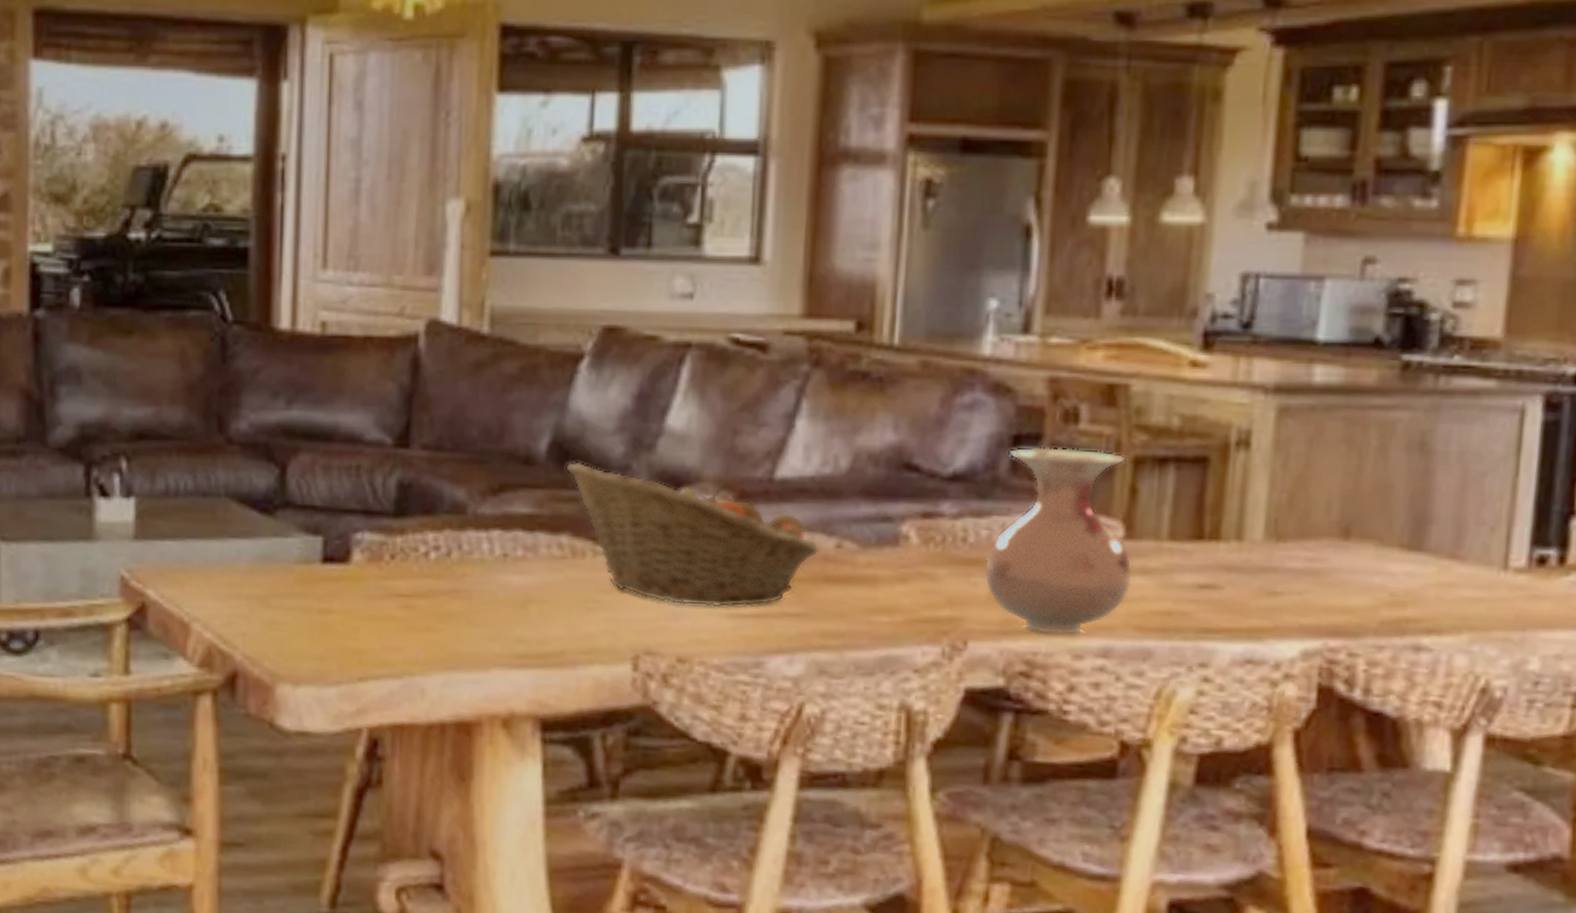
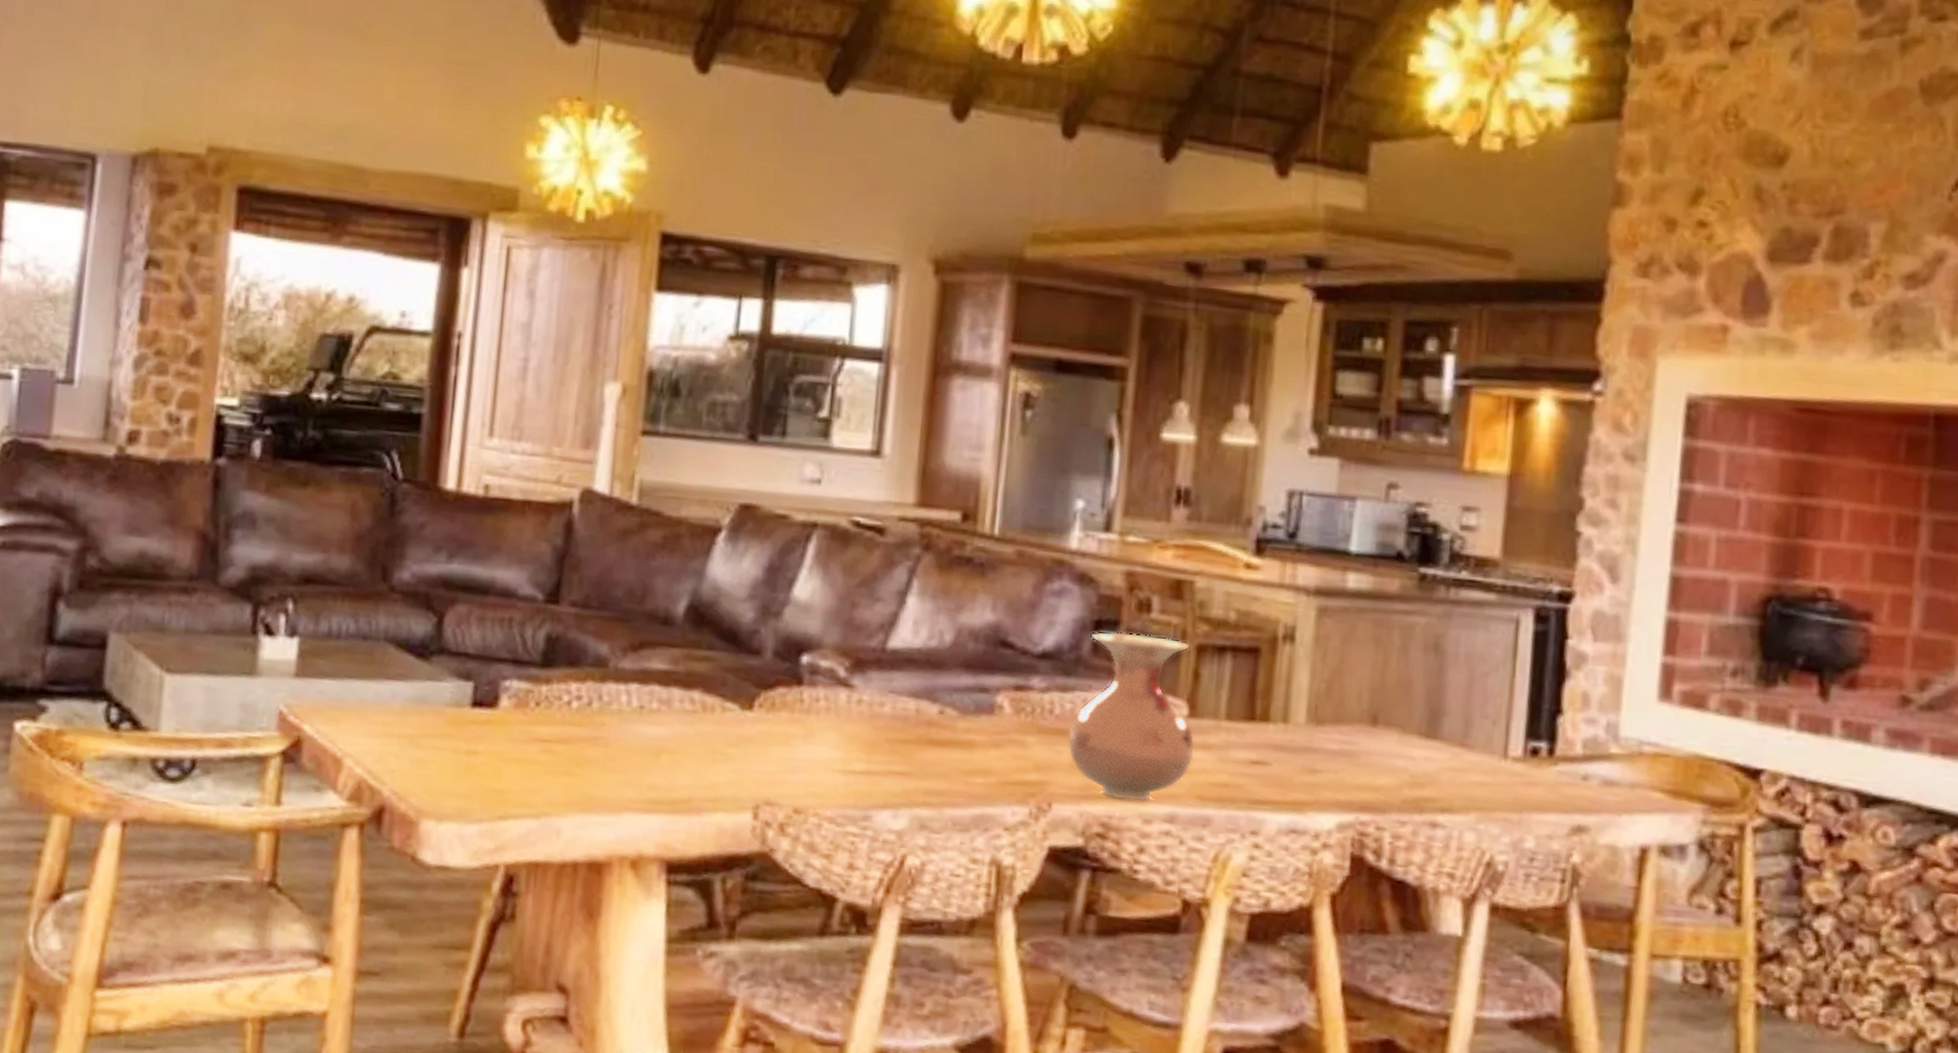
fruit basket: present [566,461,820,608] -> none [700,624,924,764]

